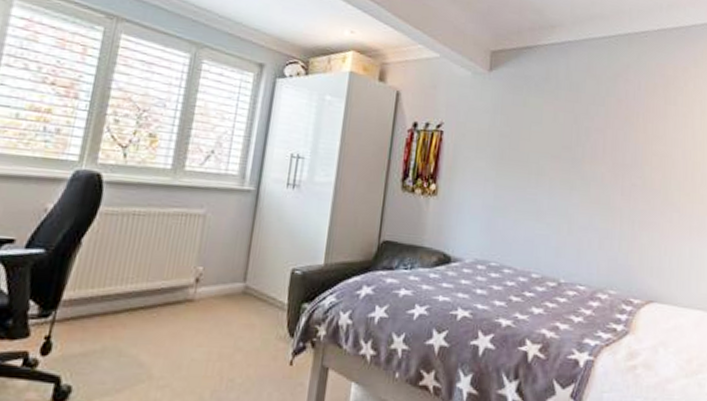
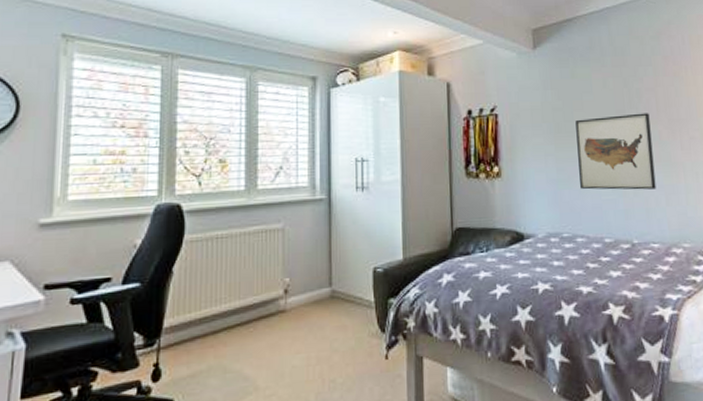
wall art: none [515,149,595,231] -> present [575,113,656,190]

